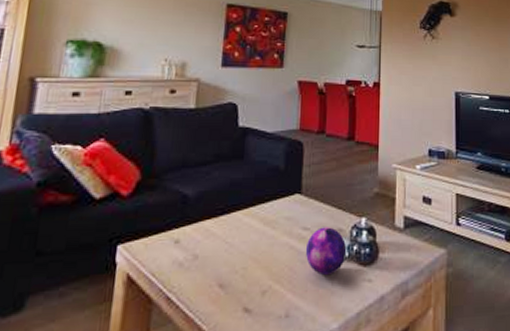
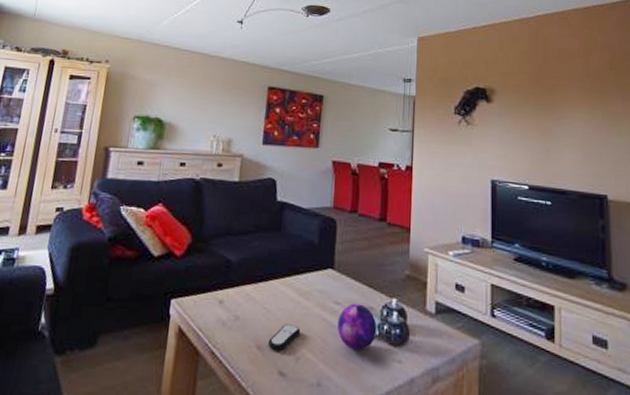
remote control: none [231,257,267,287] -> present [268,324,301,352]

